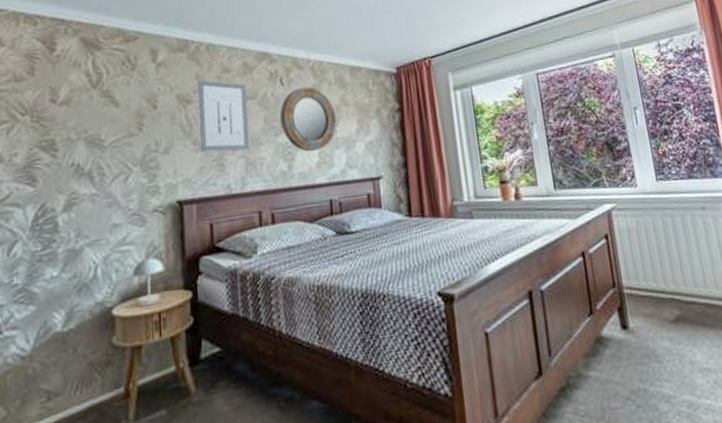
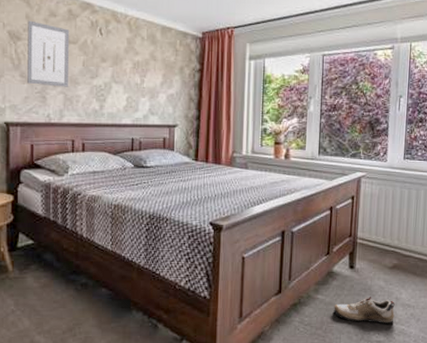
home mirror: present [279,86,337,152] -> none [96,39,145,97]
sneaker: none [613,363,695,403] -> present [333,296,395,324]

